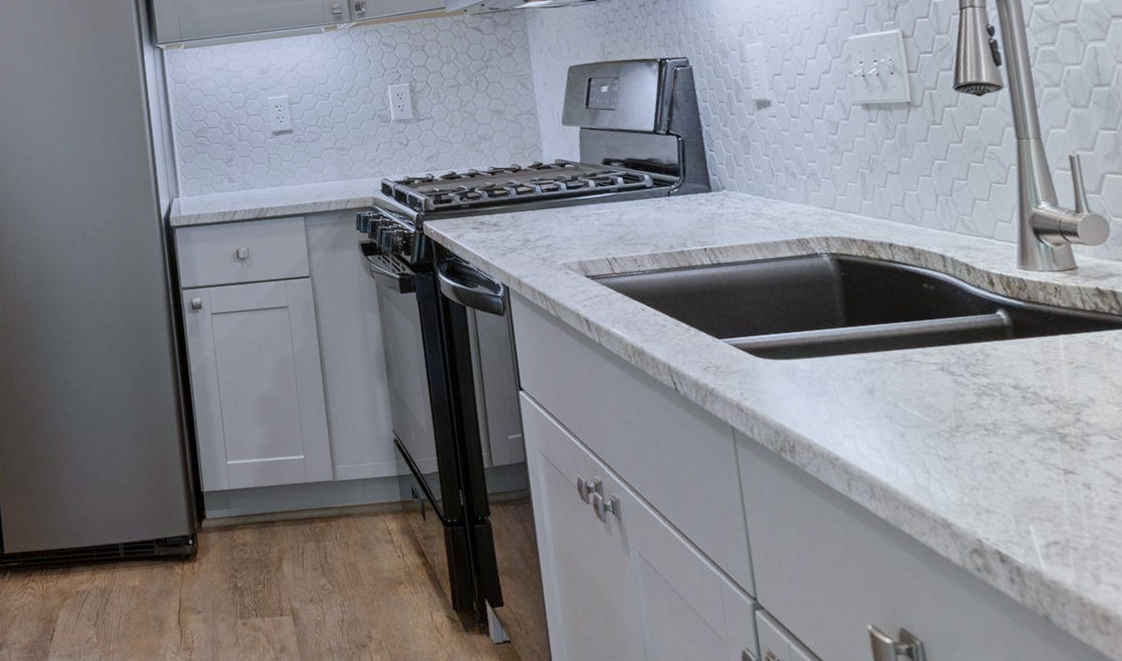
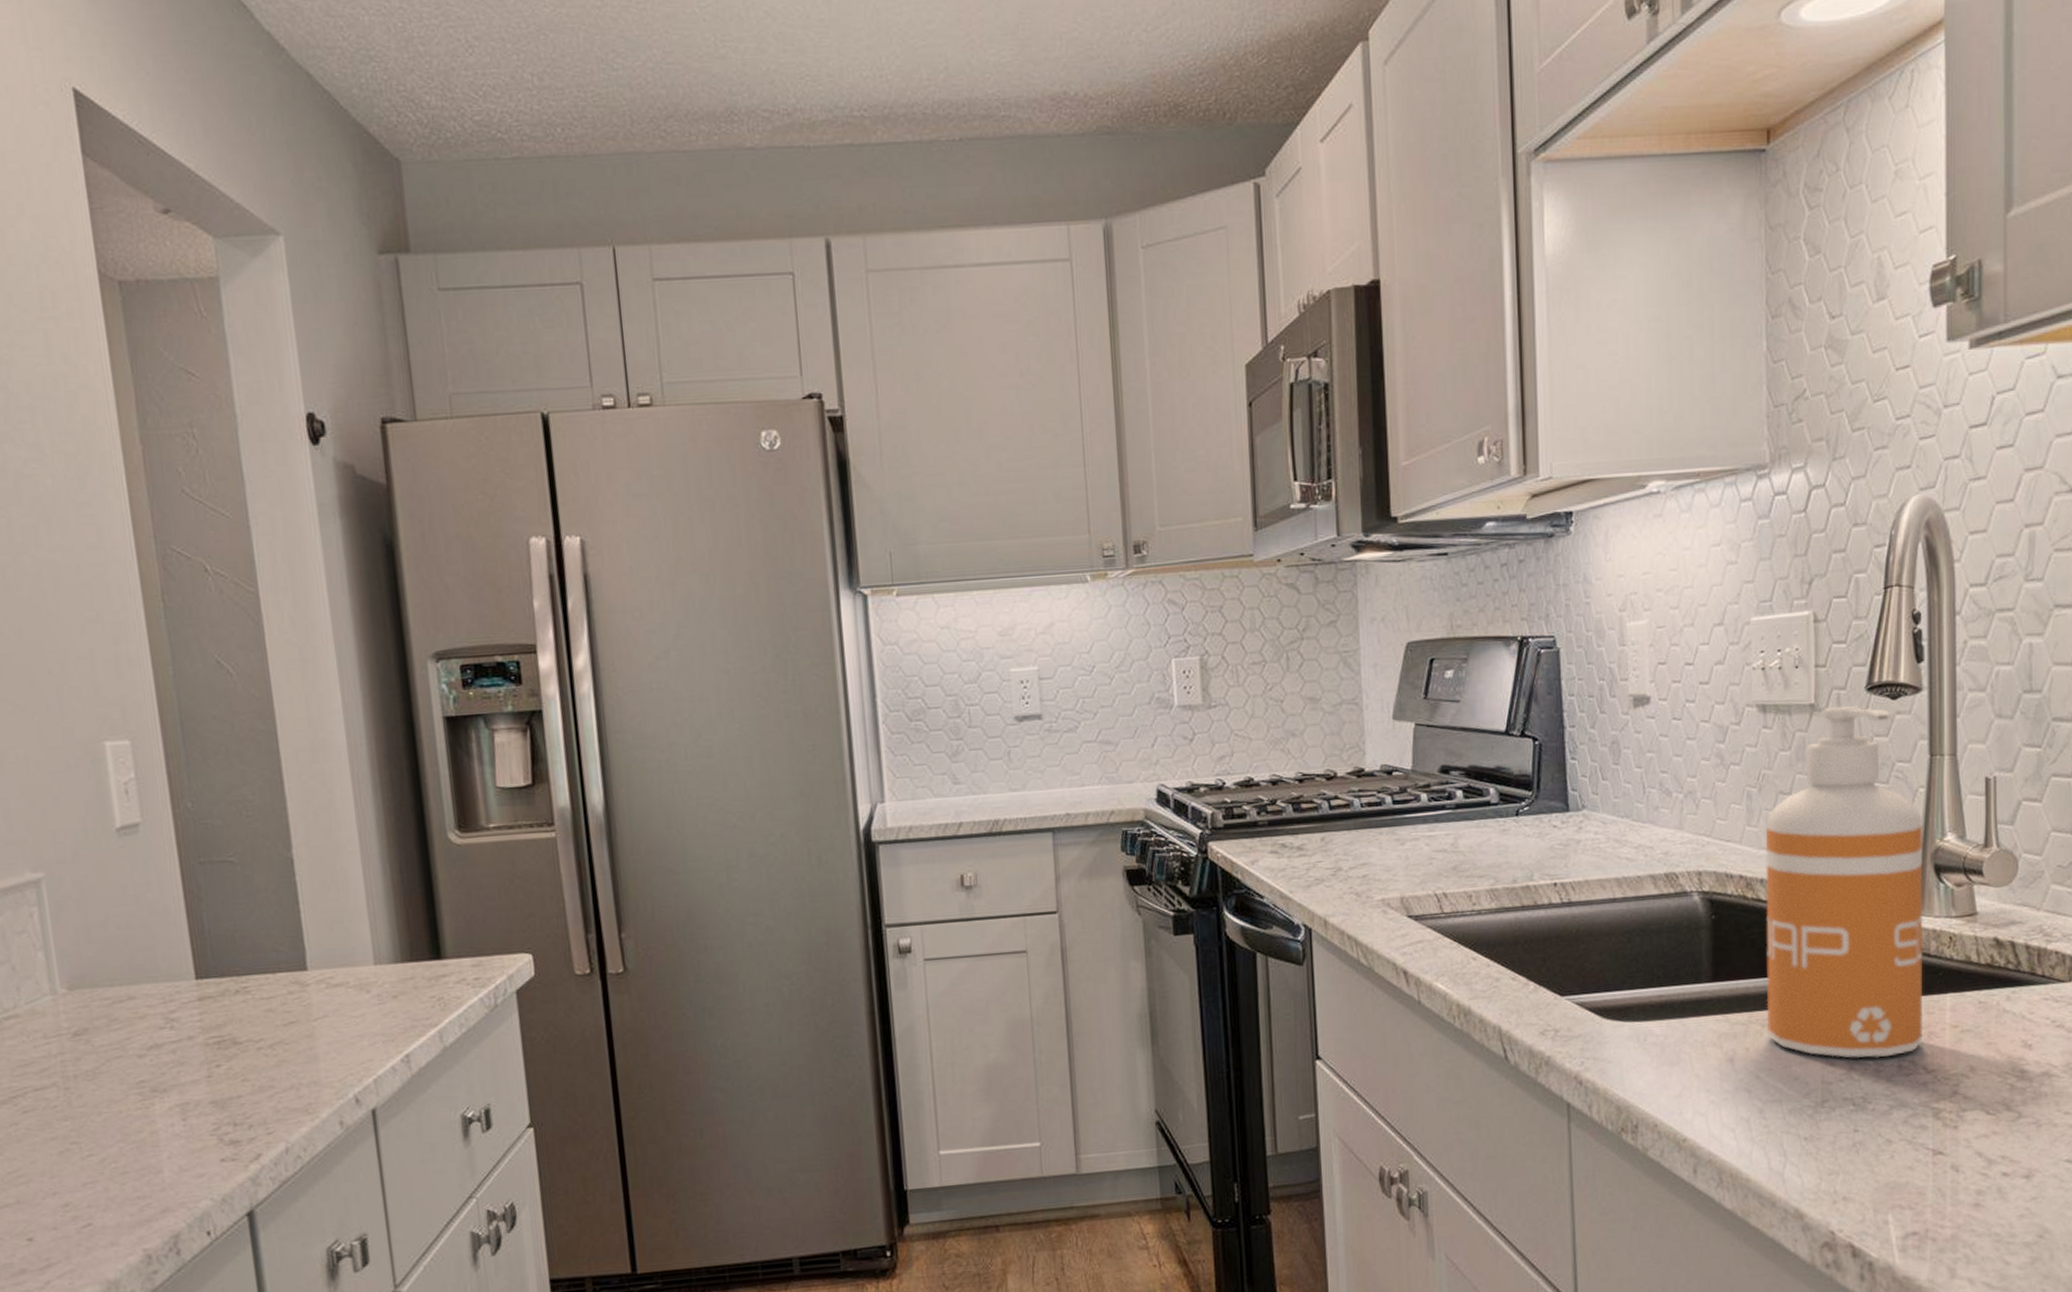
soap dispenser: none [879,101,1042,391] -> present [1765,705,1923,1059]

